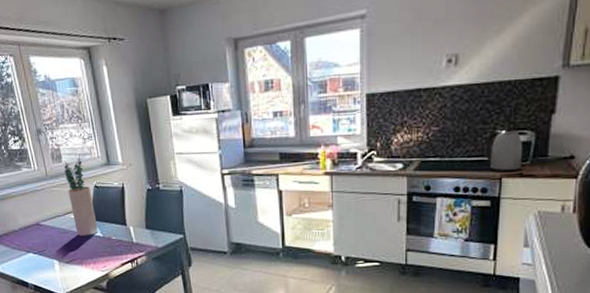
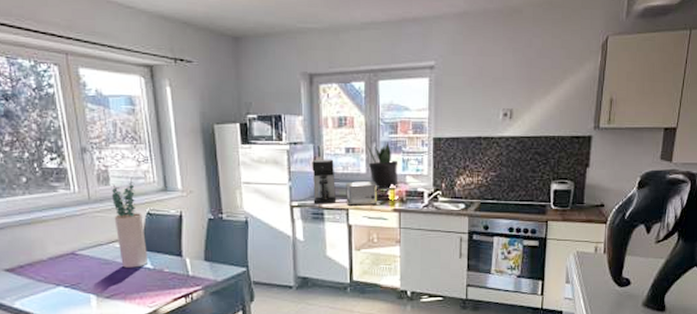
coffee maker: none [240,124,266,171] -> present [312,159,337,204]
toaster: none [275,145,309,172] -> present [346,181,379,207]
planter: none [295,102,329,151] -> present [367,142,398,188]
kettle: present [486,129,523,174] -> none [535,178,565,218]

